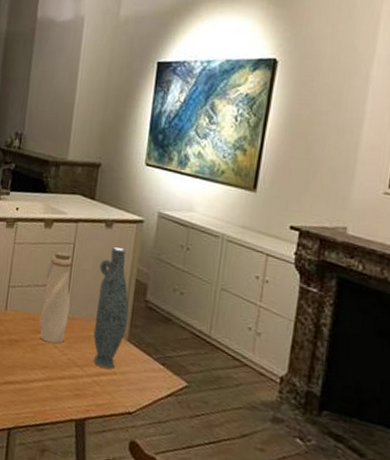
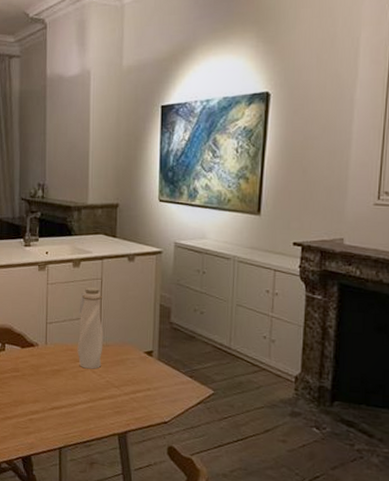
vase: present [93,247,129,369] -> none [126,278,156,386]

